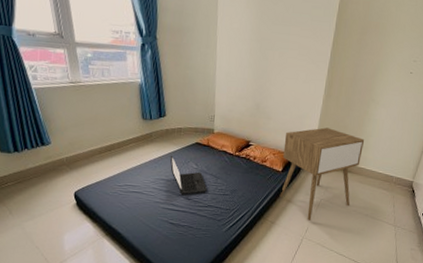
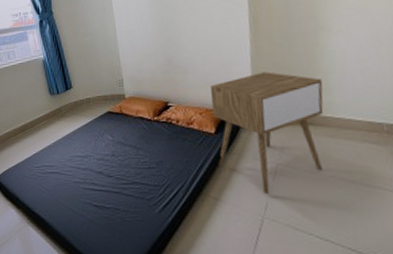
laptop: present [170,155,207,195] -> none [82,128,128,172]

